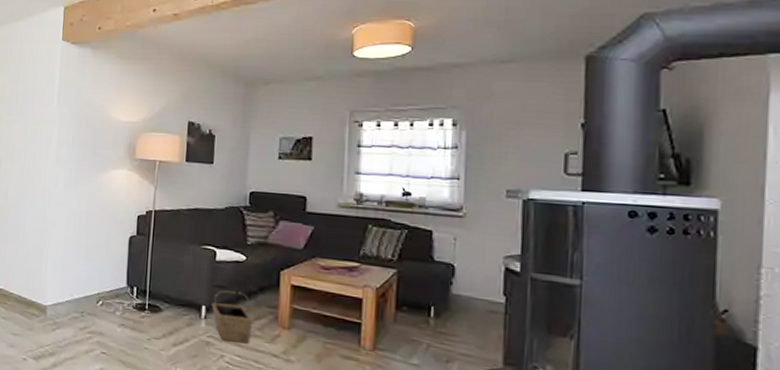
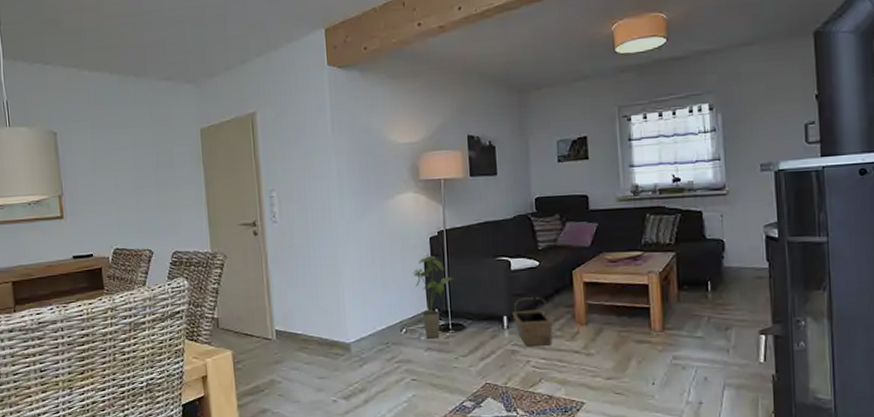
house plant: none [116,233,159,316] -> present [413,255,457,339]

